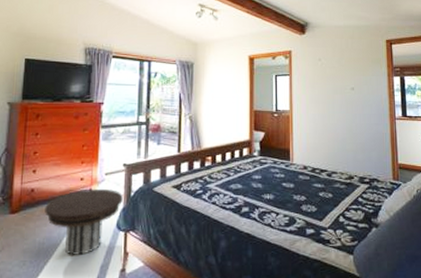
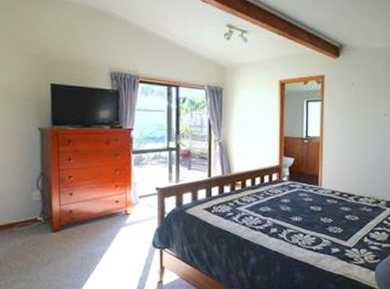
side table: present [45,188,123,255] -> none [84,210,157,269]

